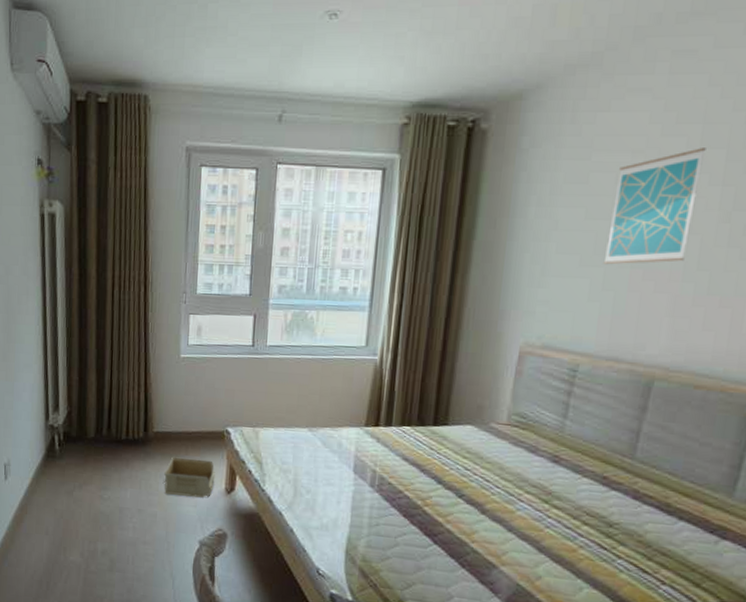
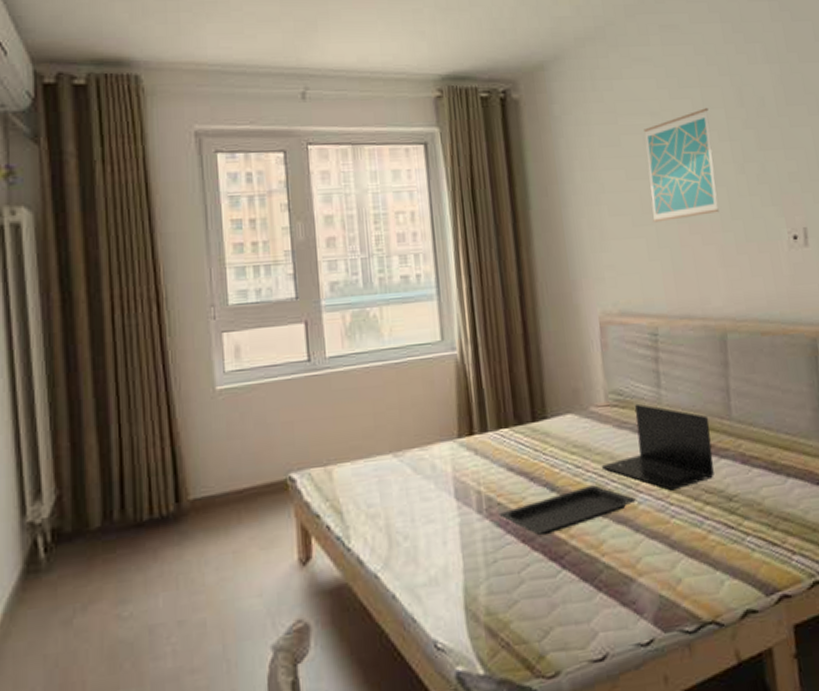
storage bin: present [164,457,215,498] -> none [211,523,283,588]
serving tray: none [388,486,515,516] -> present [499,485,636,536]
laptop: none [489,428,610,507] -> present [601,403,714,491]

